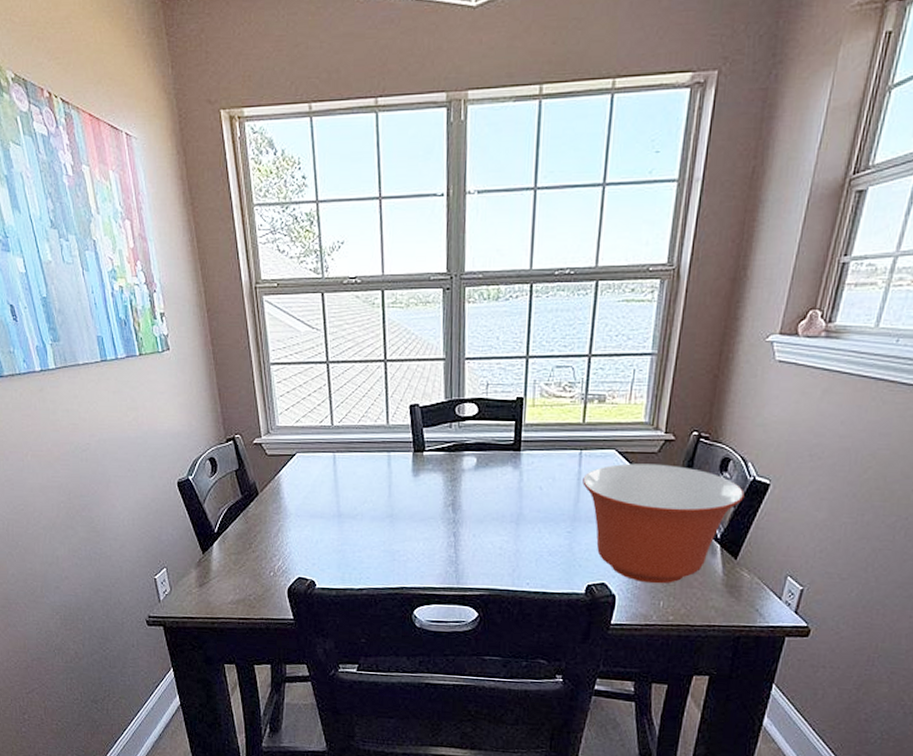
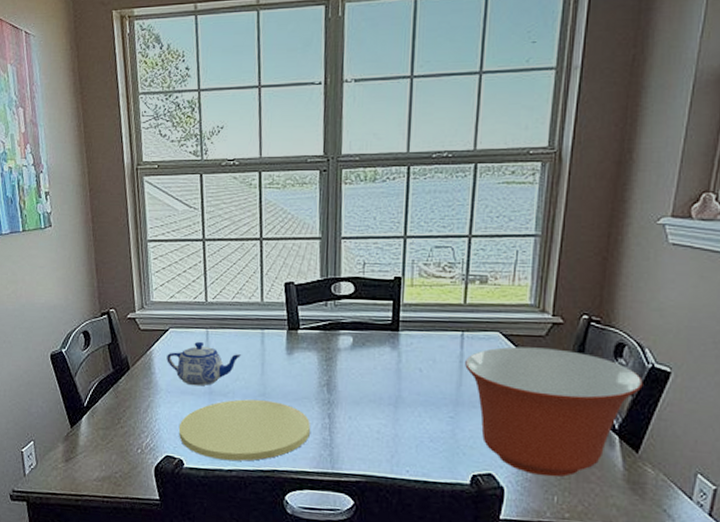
teapot: none [295,465,369,510] -> present [167,341,242,386]
plate: none [309,521,436,581] -> present [178,399,310,461]

